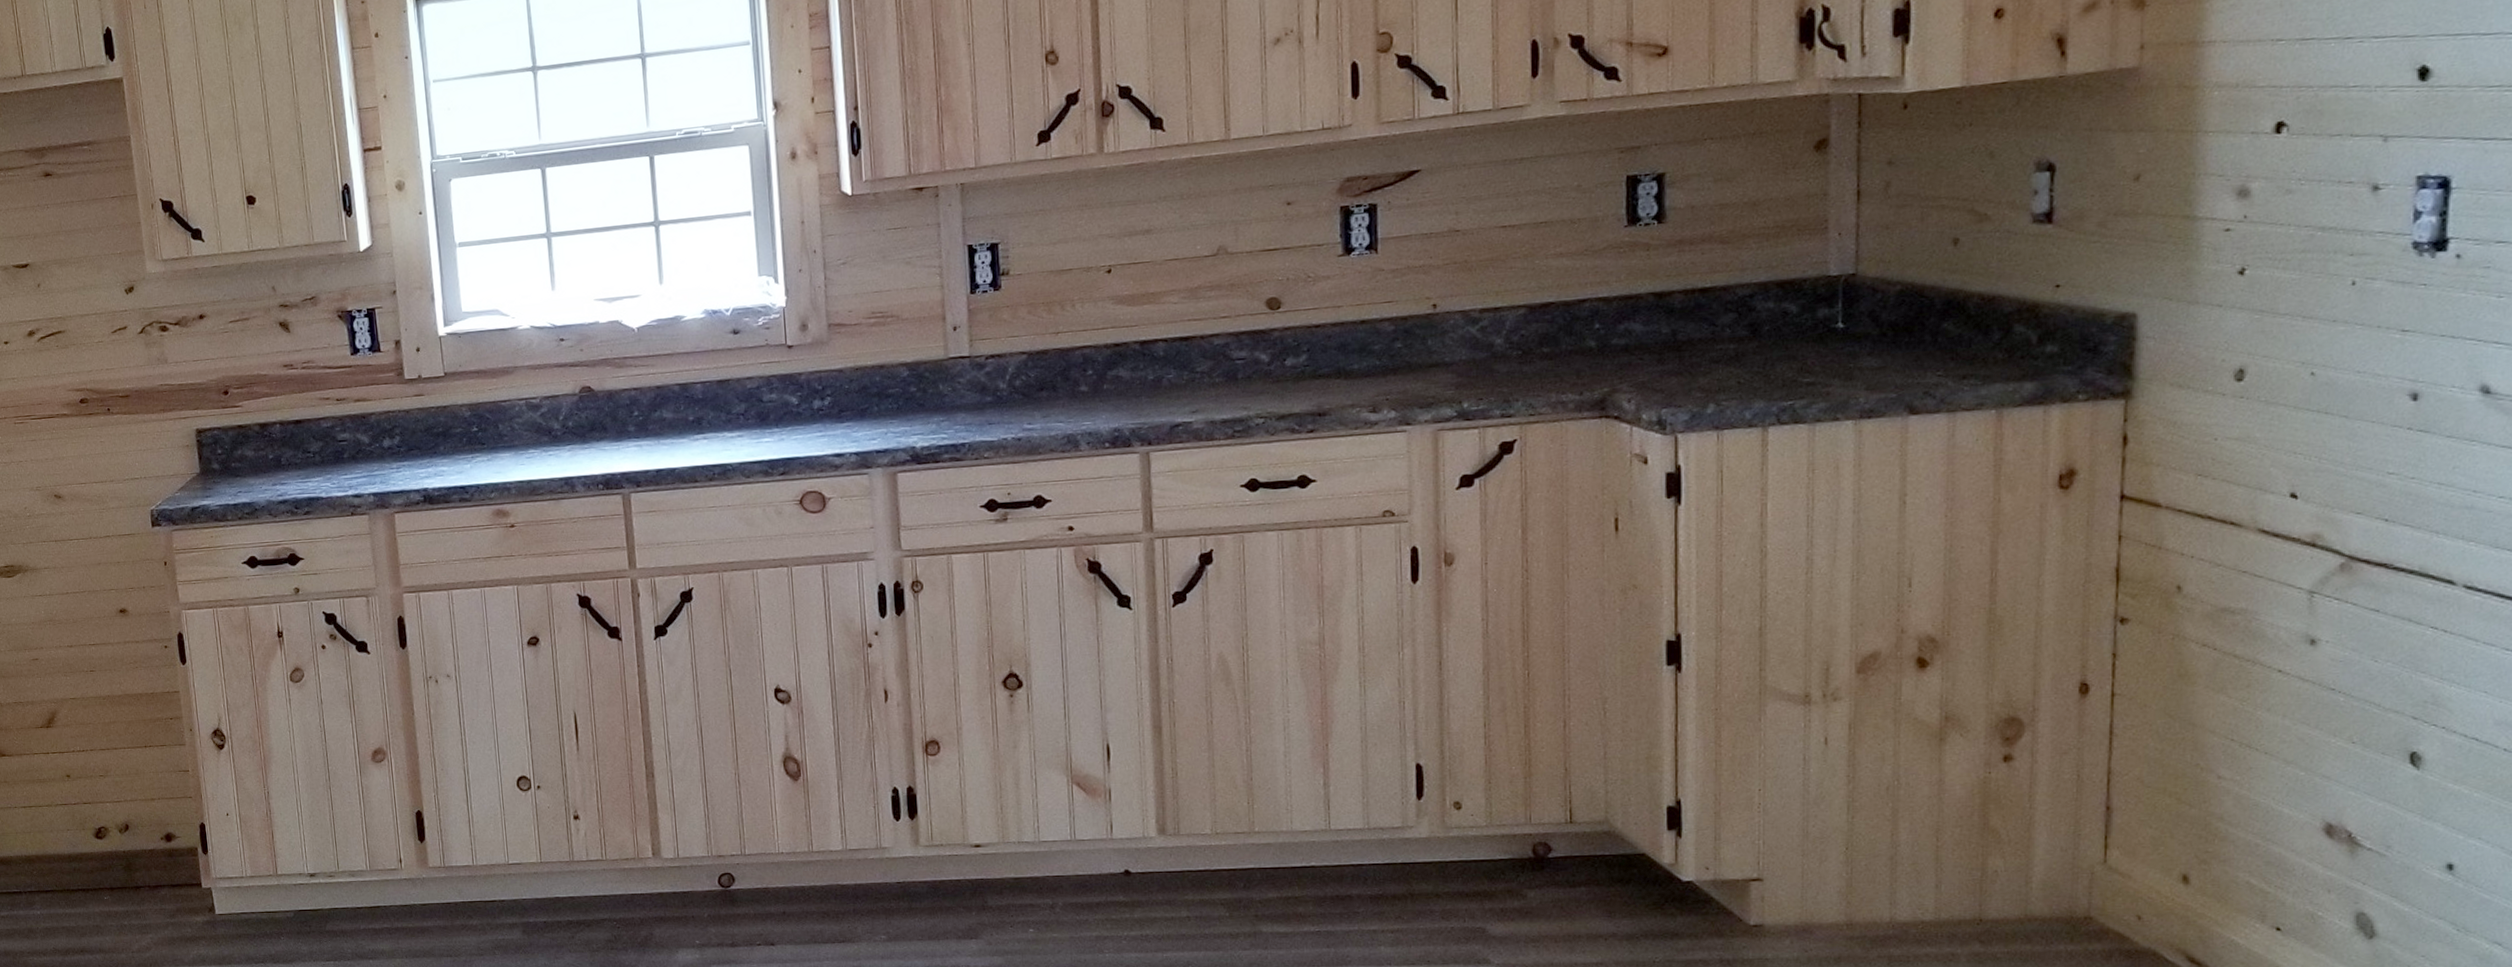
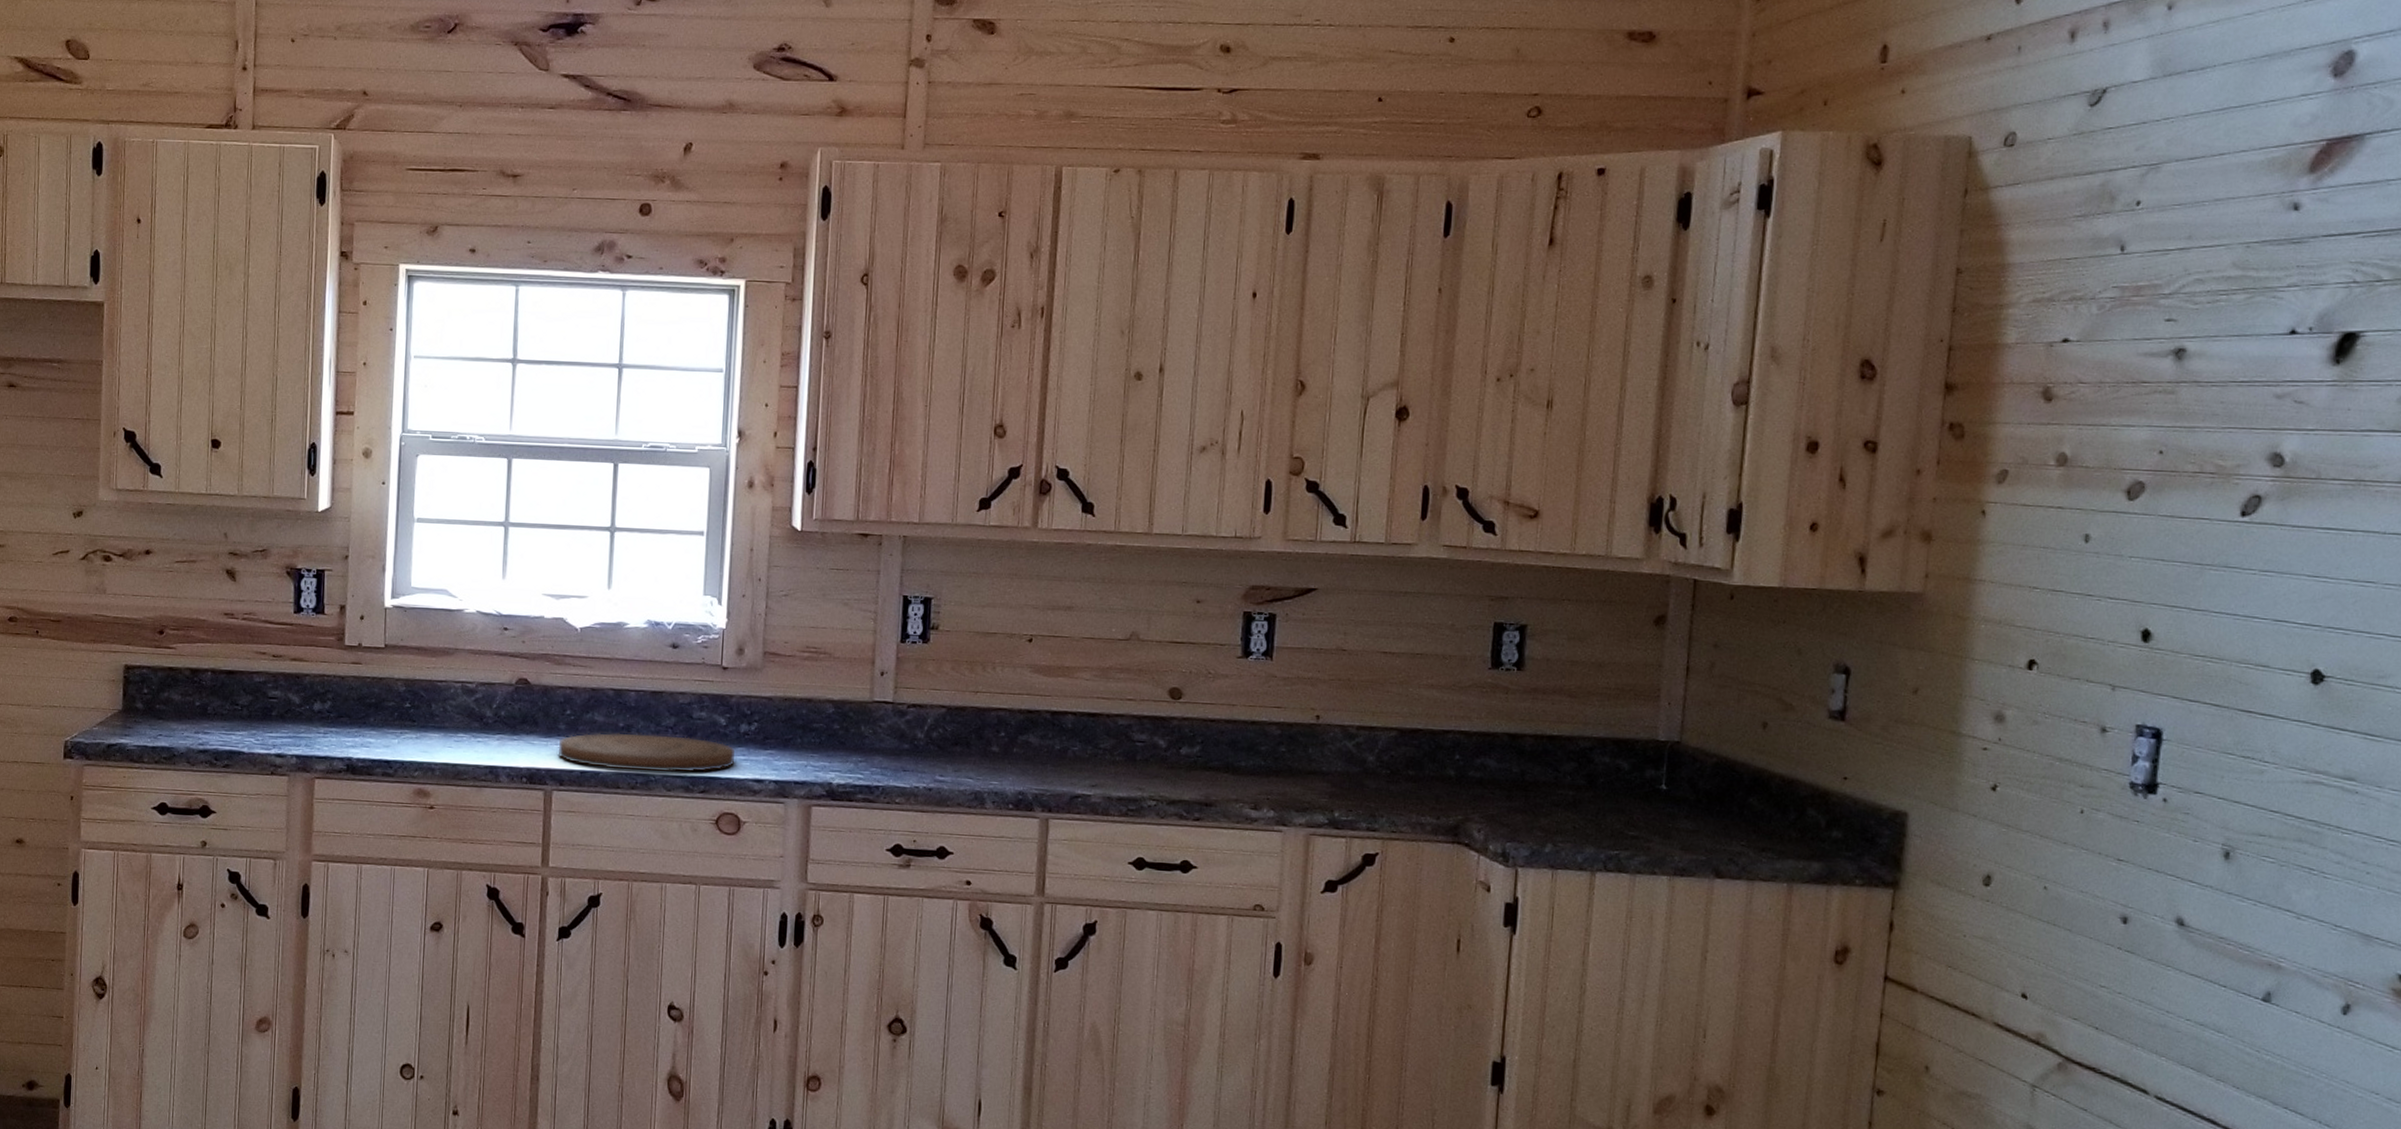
cutting board: none [630,421,811,464] -> present [557,733,735,773]

